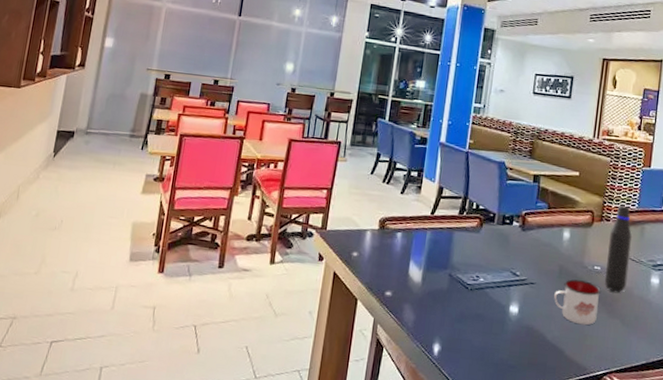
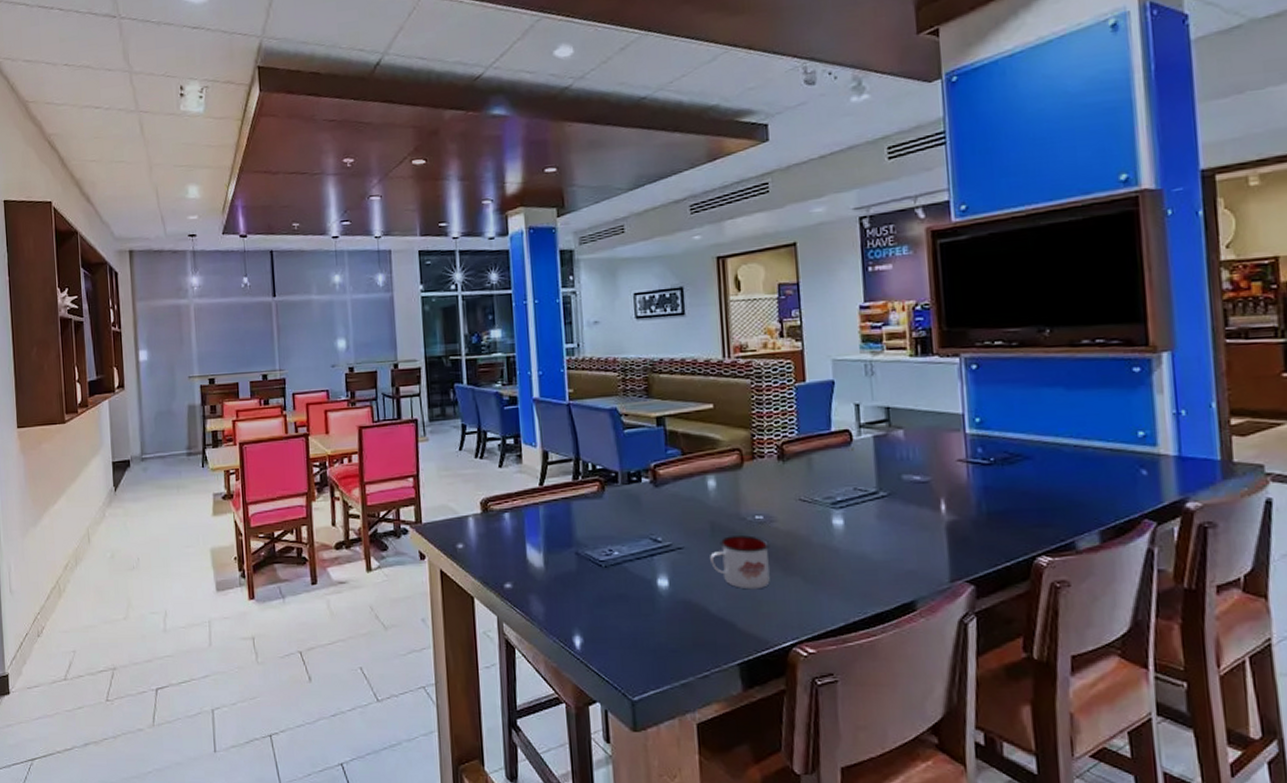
water bottle: present [604,205,633,293] -> none [767,434,801,544]

